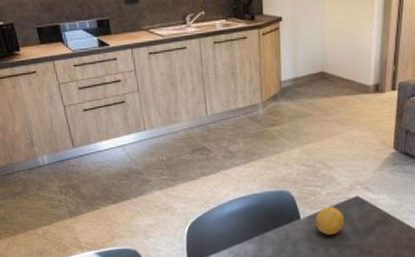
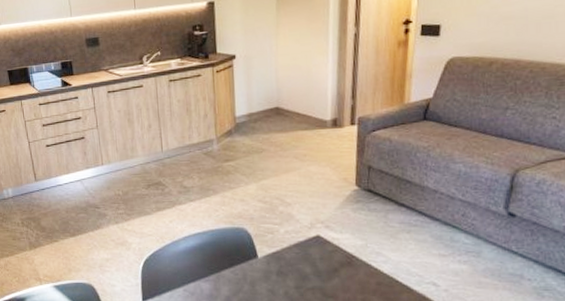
fruit: present [315,207,345,235] -> none [273,246,306,276]

